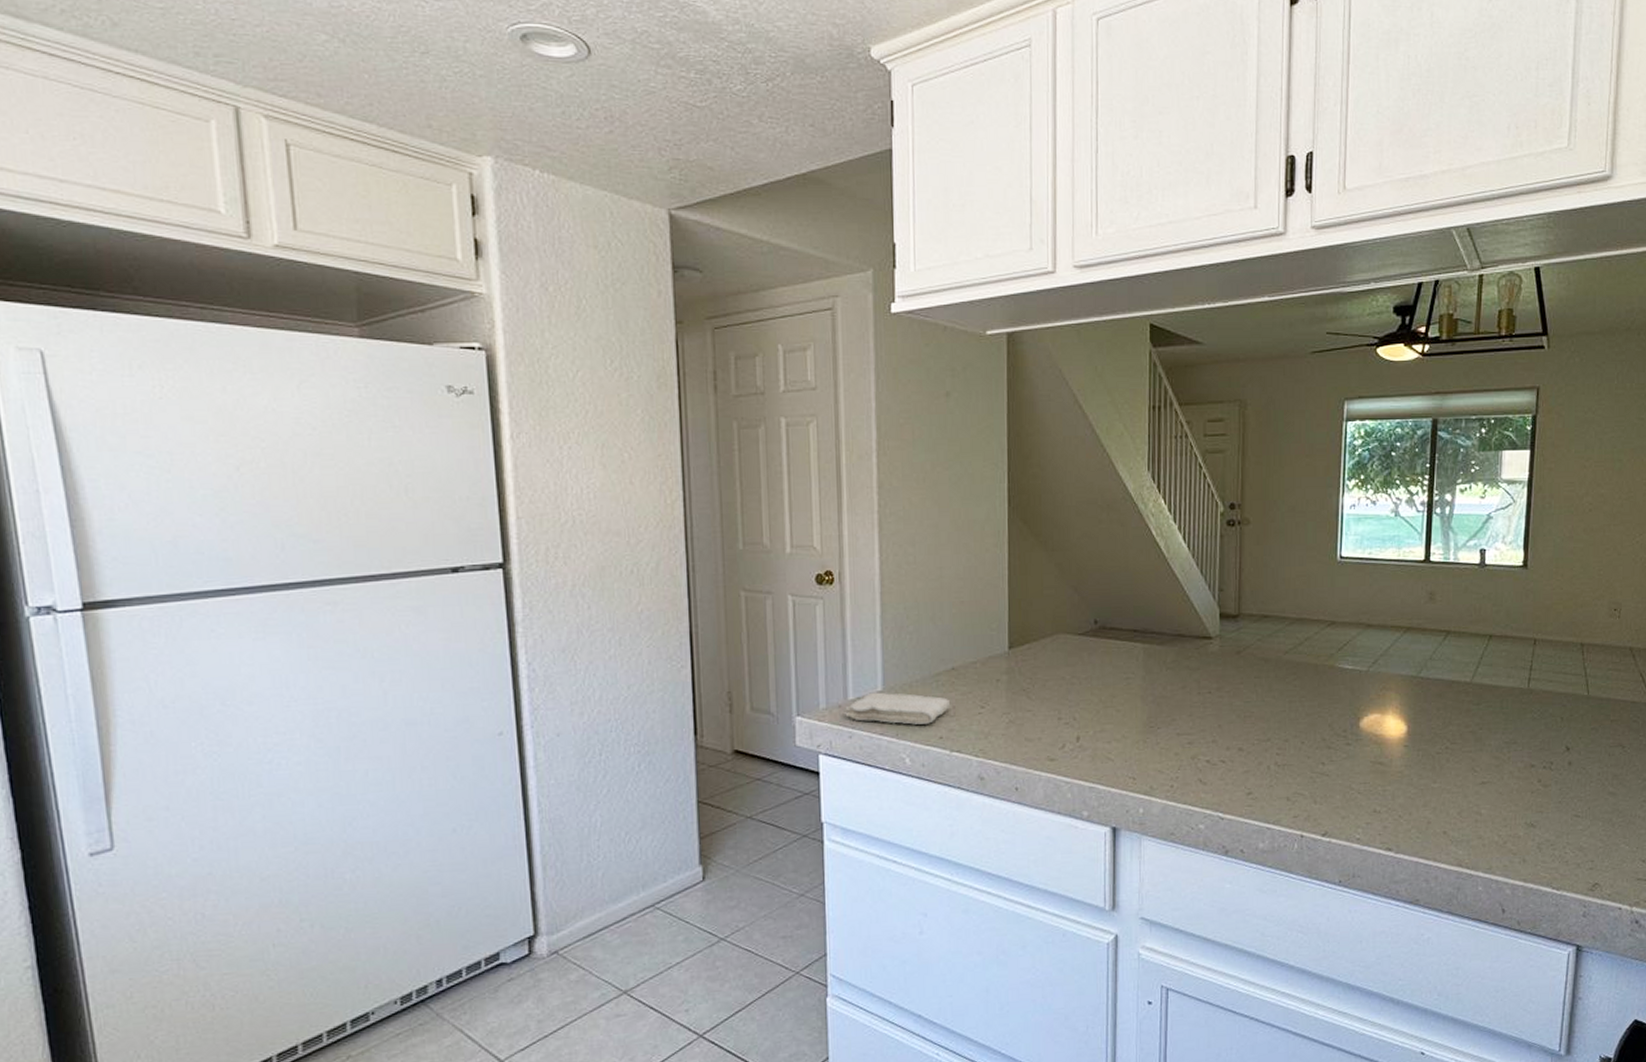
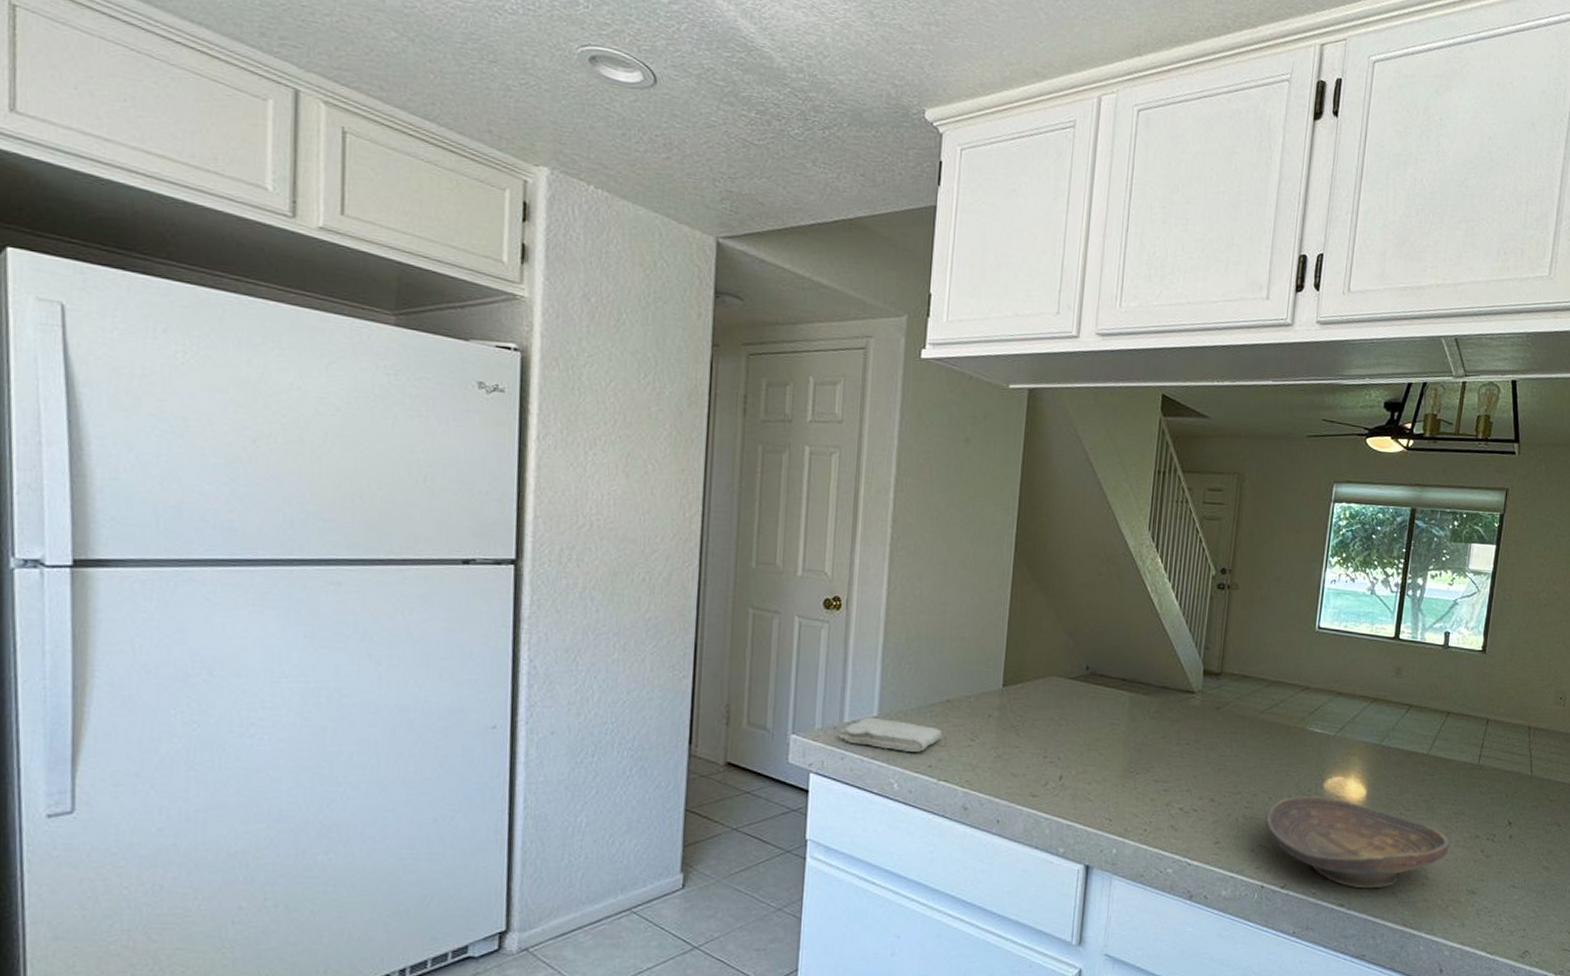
decorative bowl: none [1300,736,1503,830] -> present [1265,796,1450,889]

